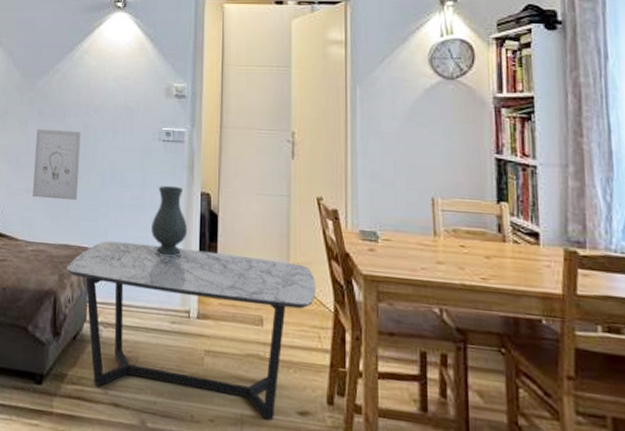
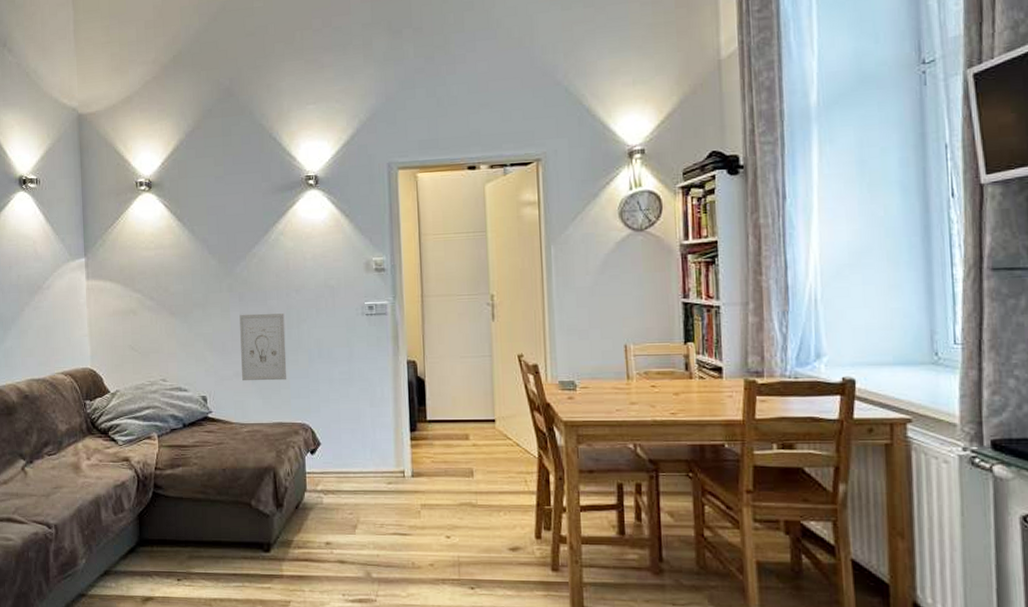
coffee table: present [67,240,315,421] -> none [283,414,520,560]
vase: present [151,185,188,257] -> none [362,357,397,424]

